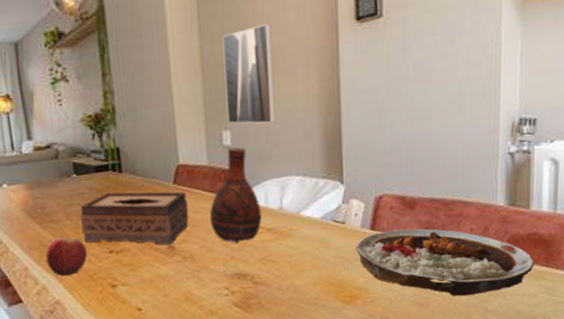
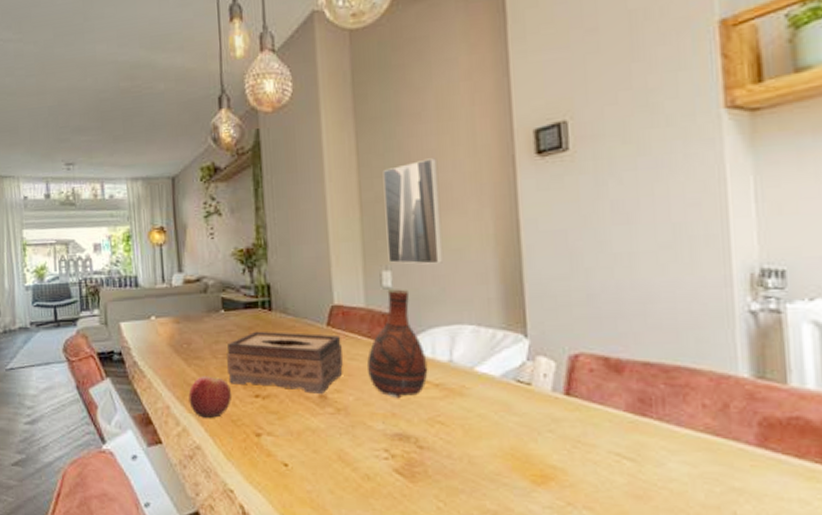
plate: present [356,228,534,296] -> none [547,397,803,492]

